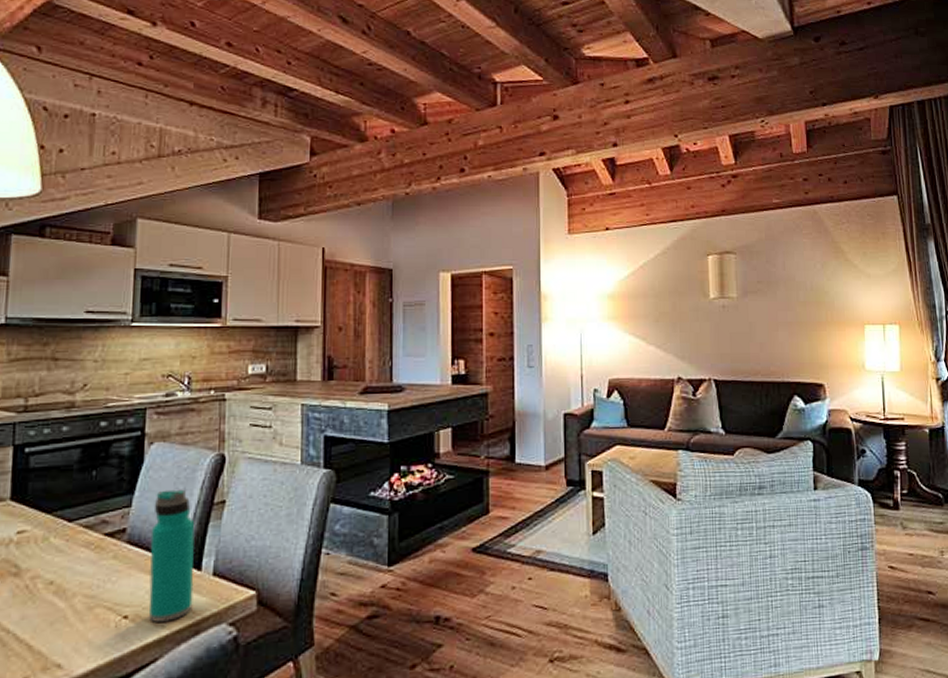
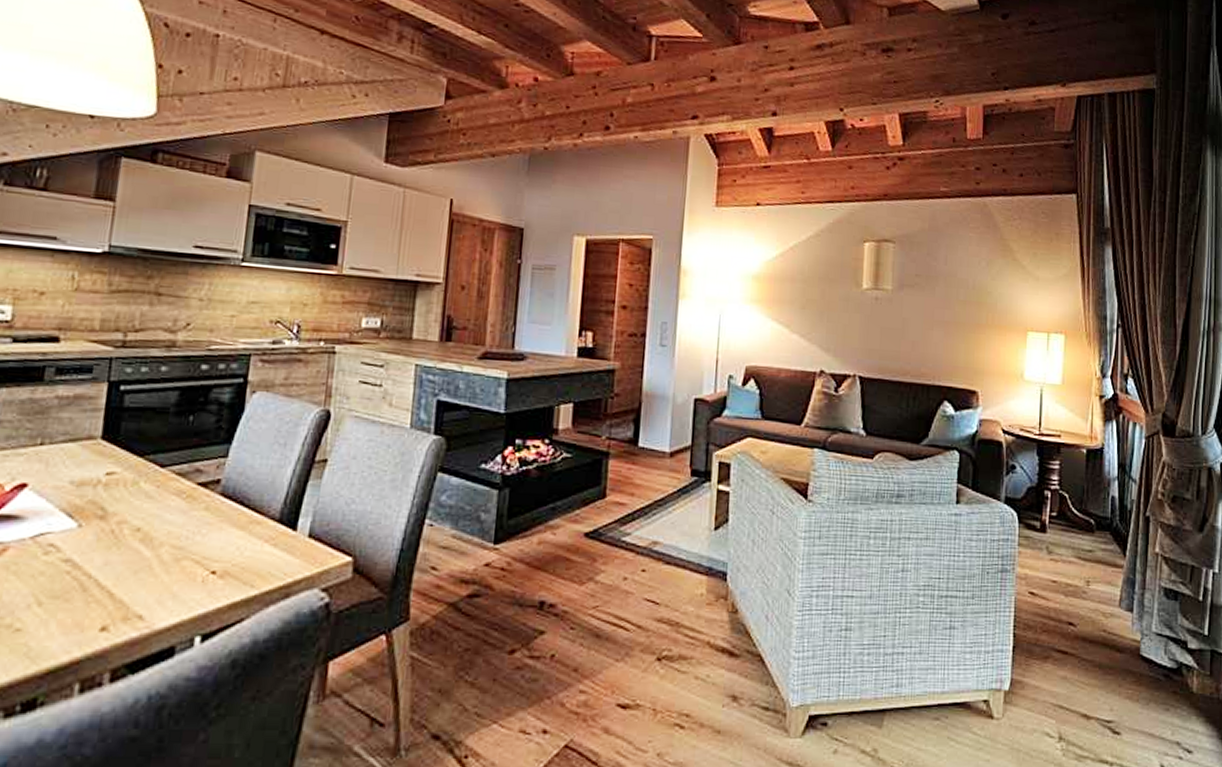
water bottle: present [149,489,195,622] -> none [238,442,294,581]

